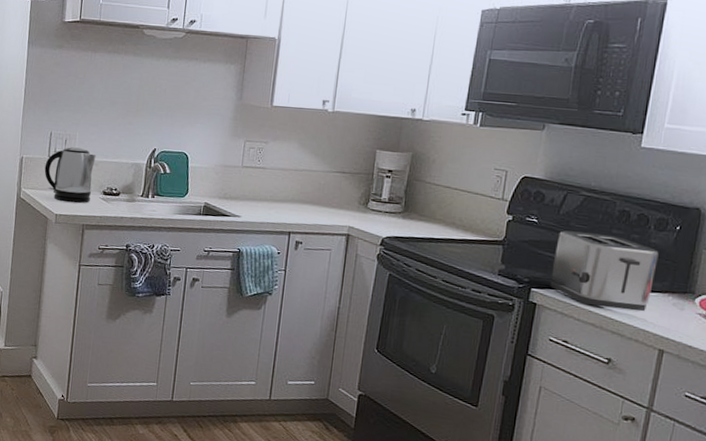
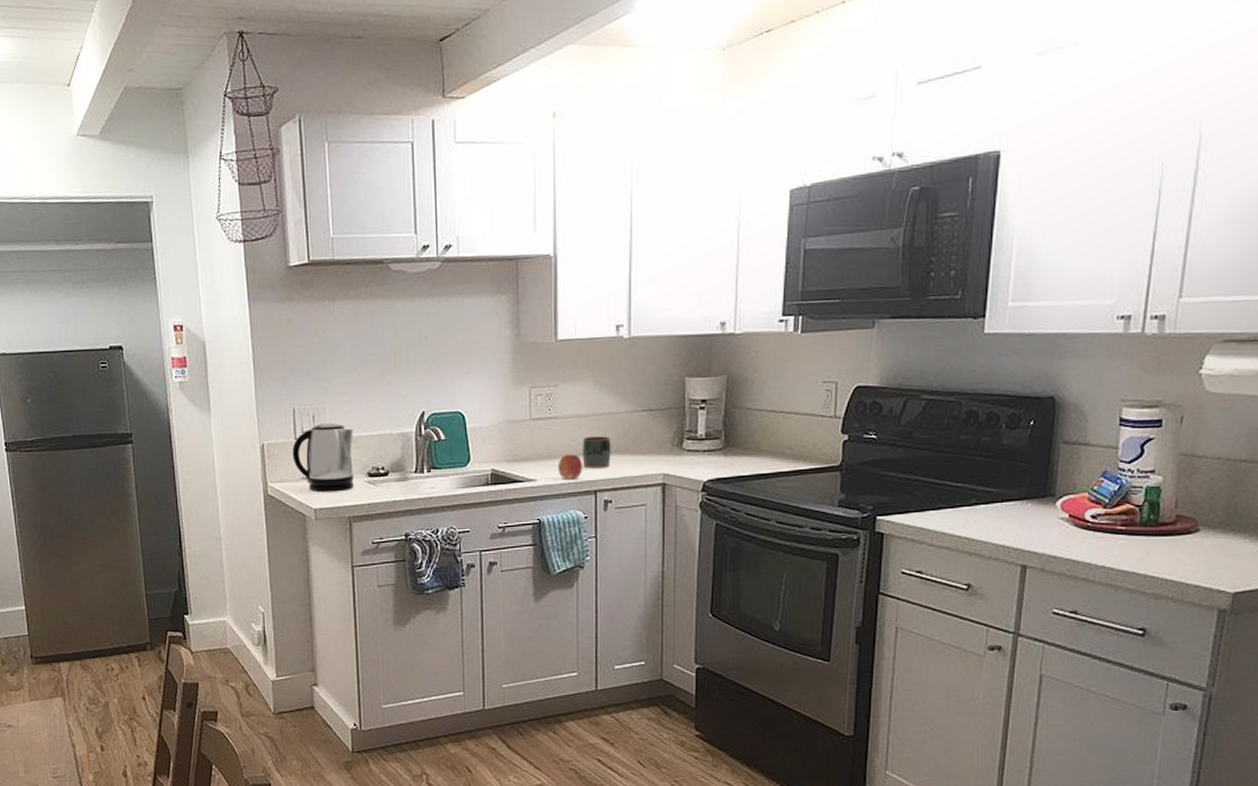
fruit: none [259,199,281,220] -> present [557,455,582,480]
mug: none [281,187,308,215] -> present [582,436,611,469]
toaster: present [550,230,659,312] -> none [897,442,1013,527]

